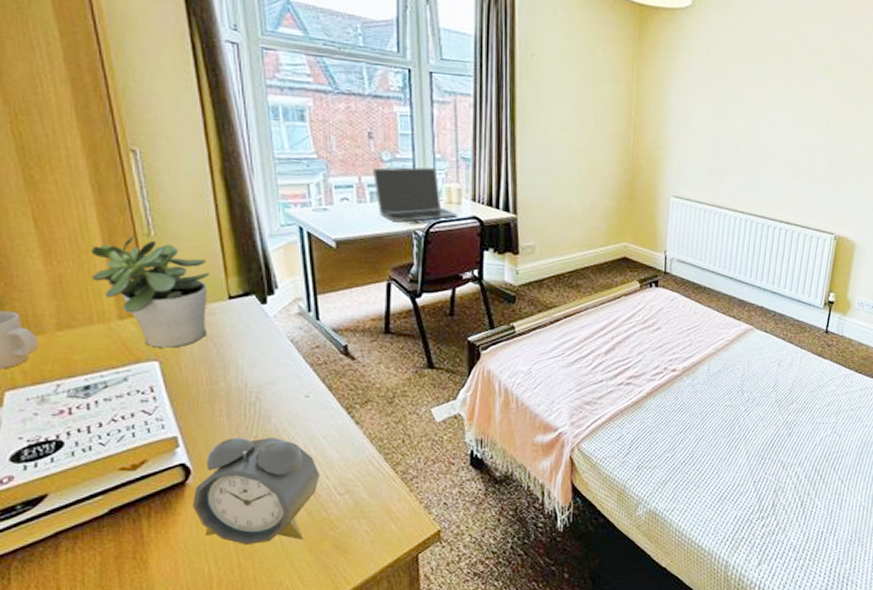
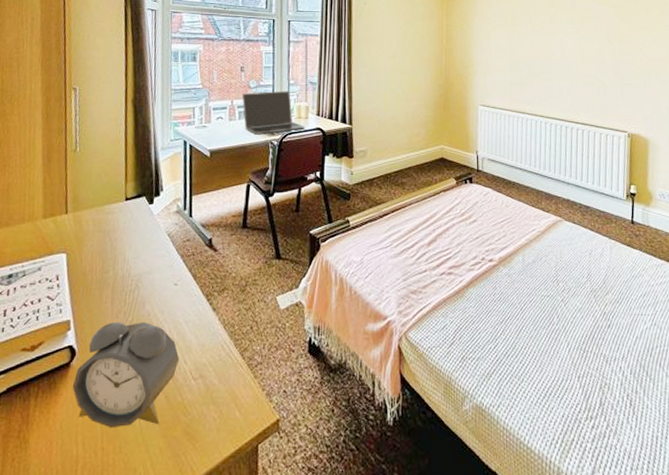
potted plant: present [91,235,209,348] -> none [30,151,114,242]

